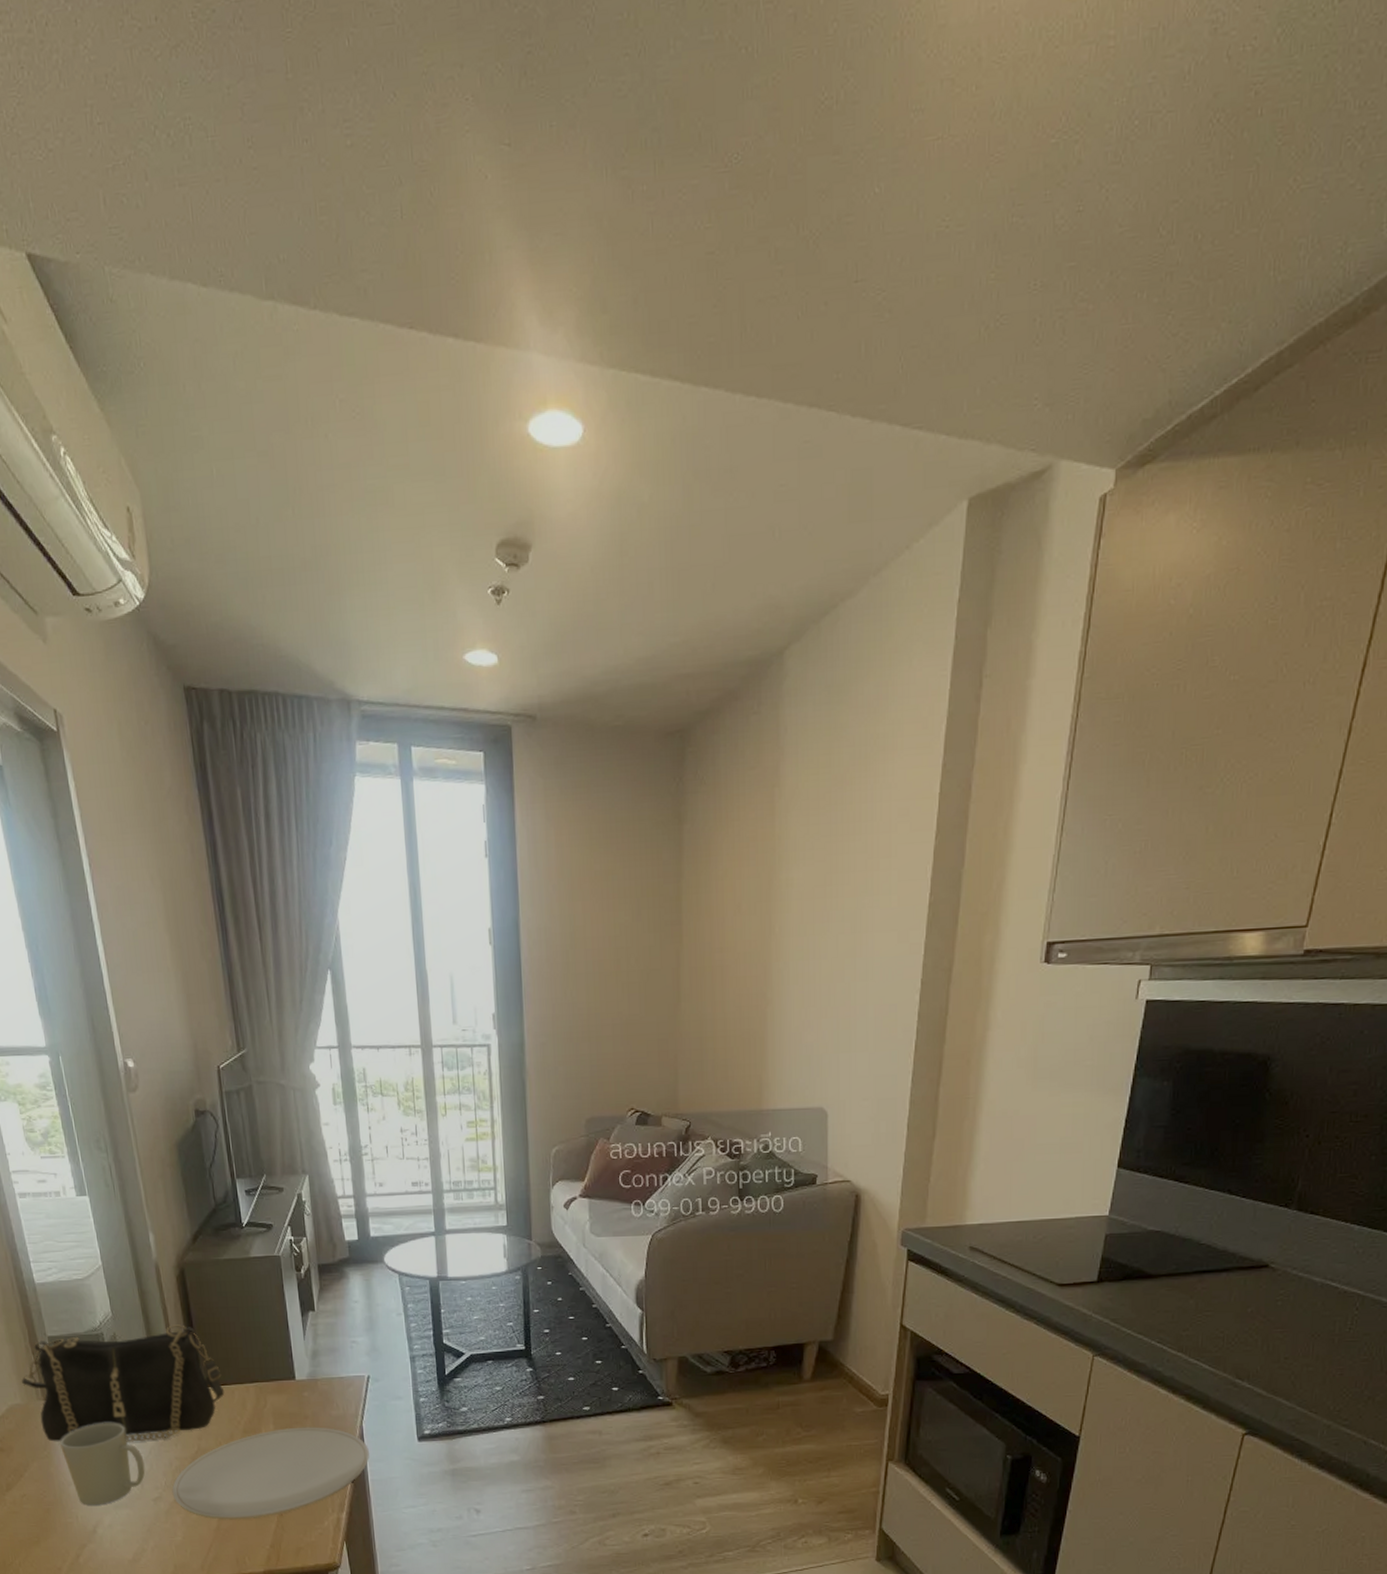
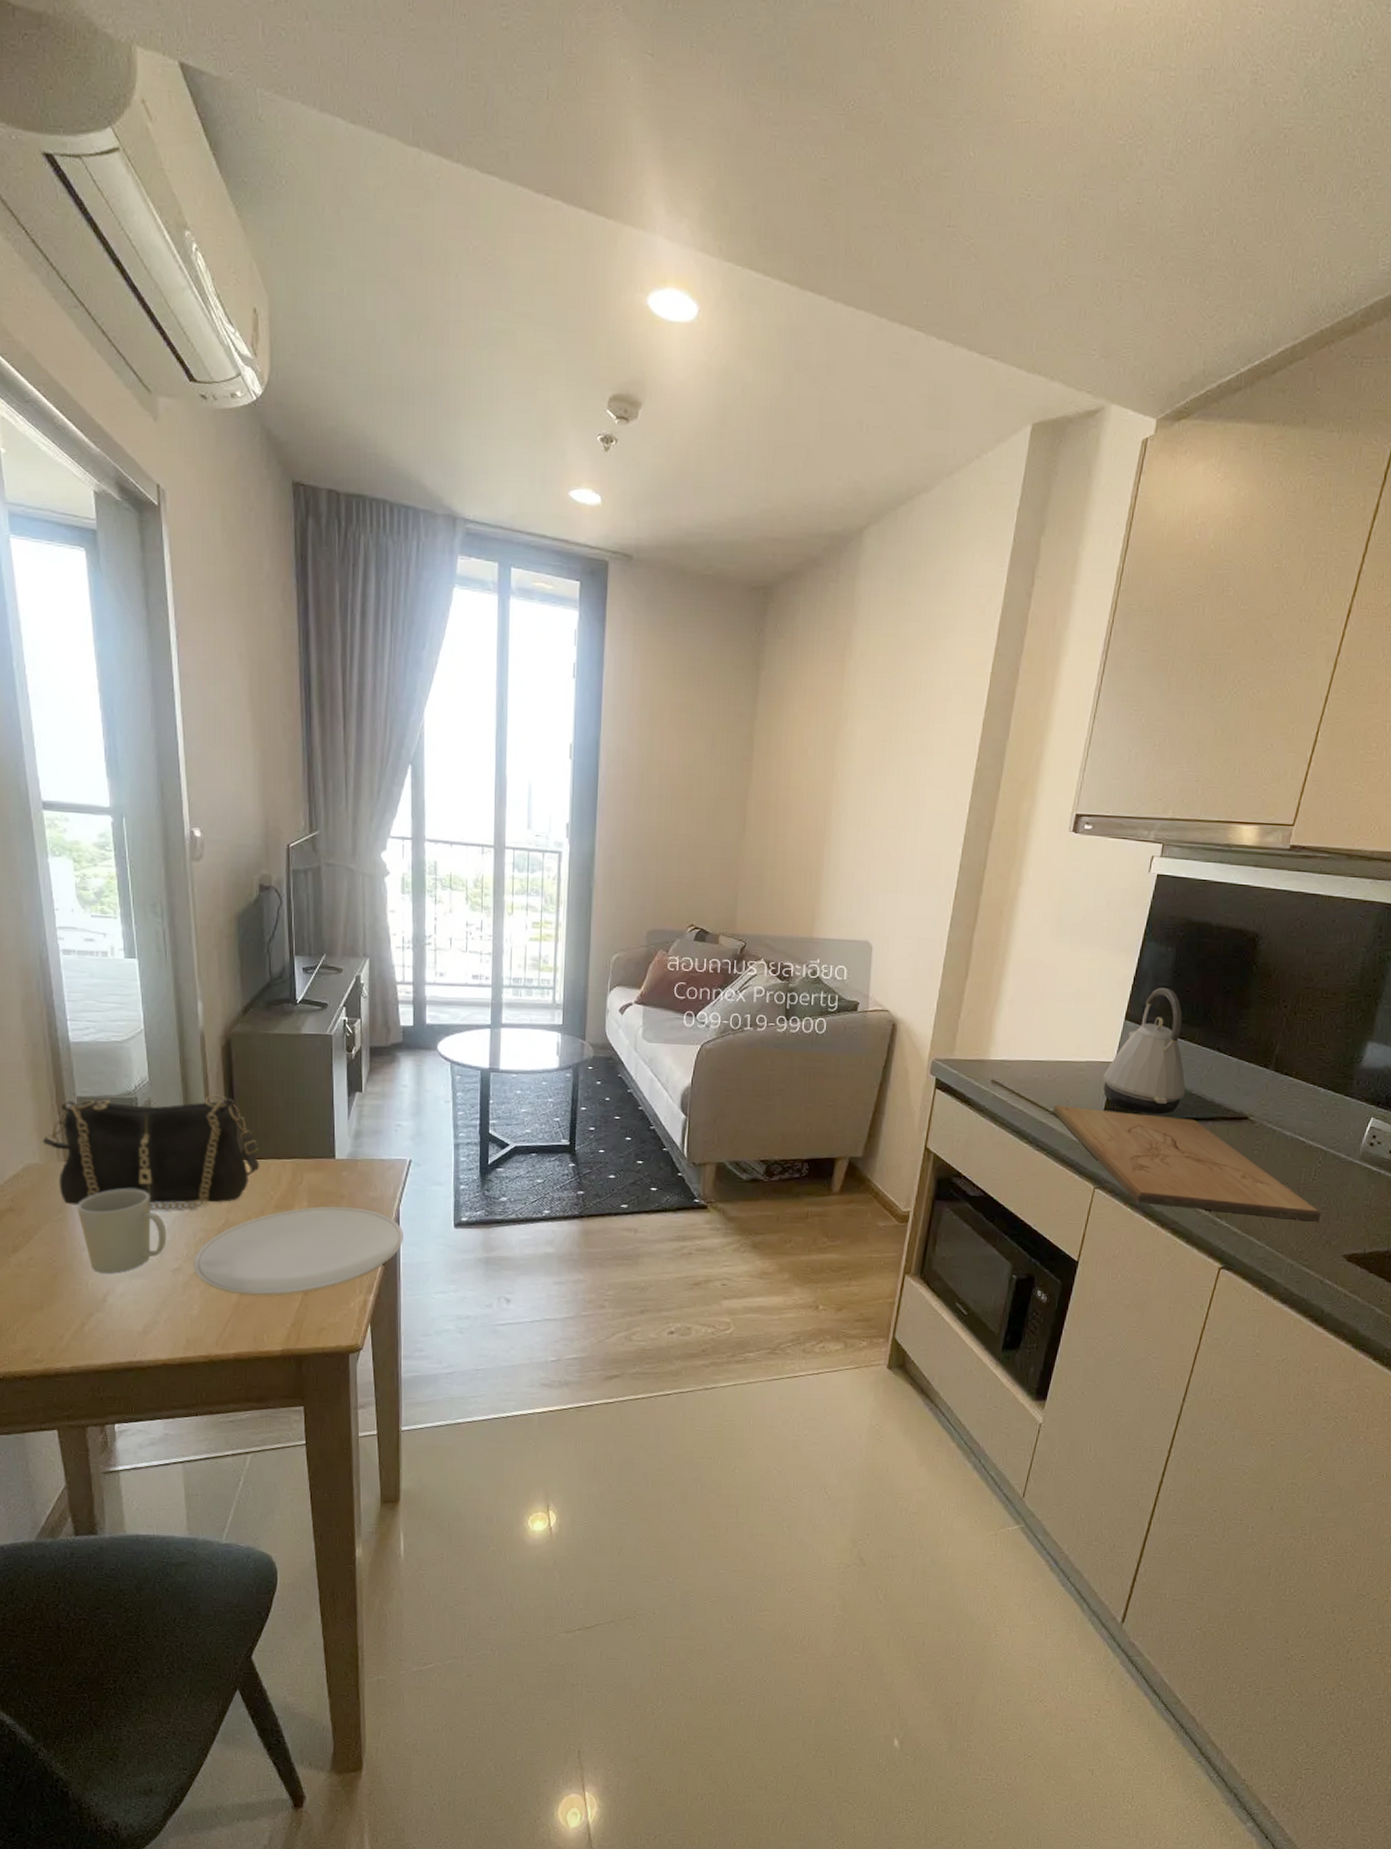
cutting board: none [1040,1268,1361,1376] -> present [1052,1105,1321,1222]
kettle: none [1096,1127,1193,1270] -> present [1103,987,1186,1115]

